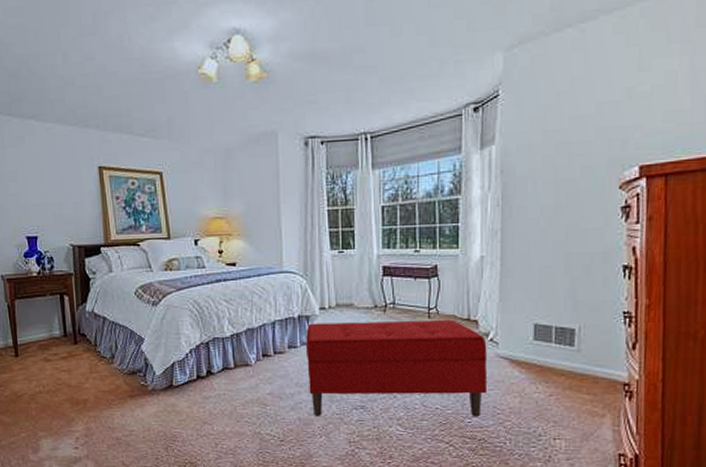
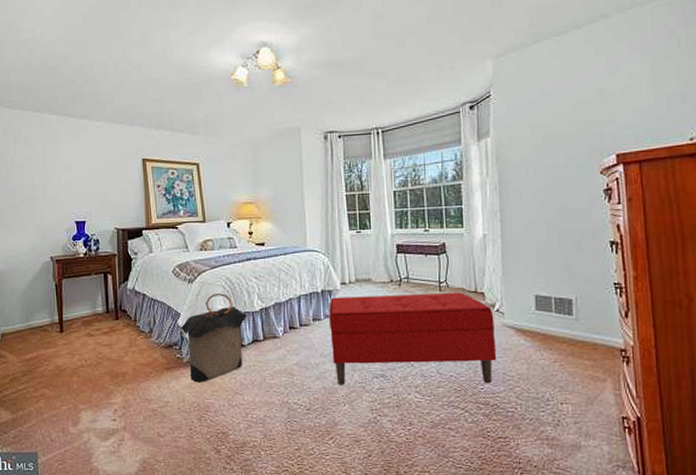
laundry hamper: none [142,317,217,411] -> present [179,293,248,383]

